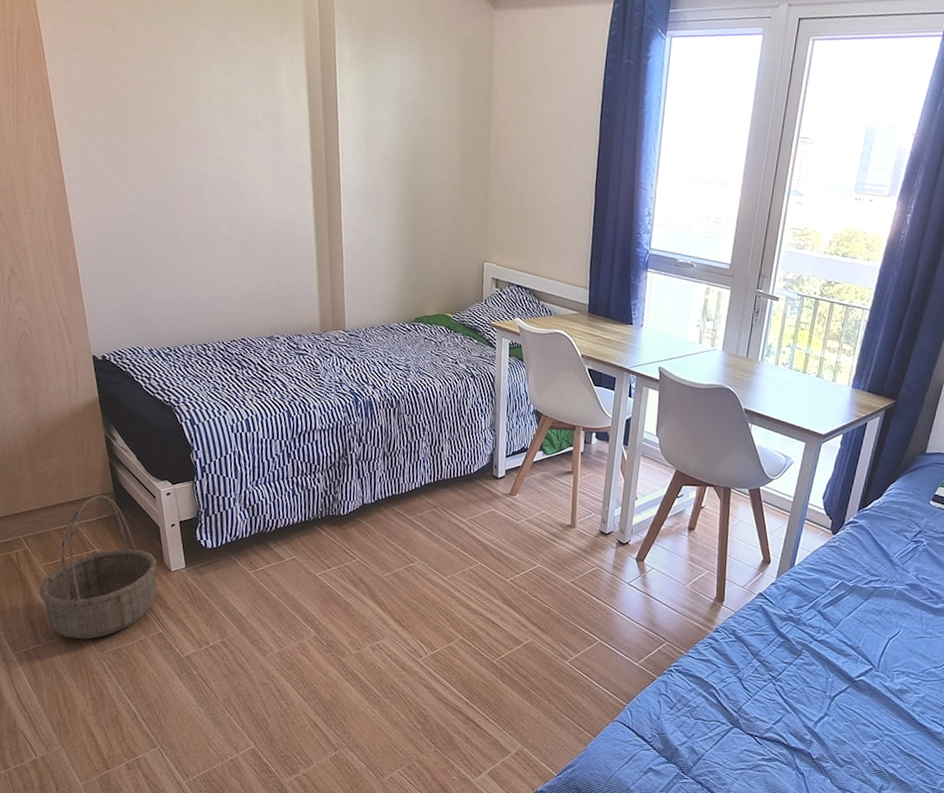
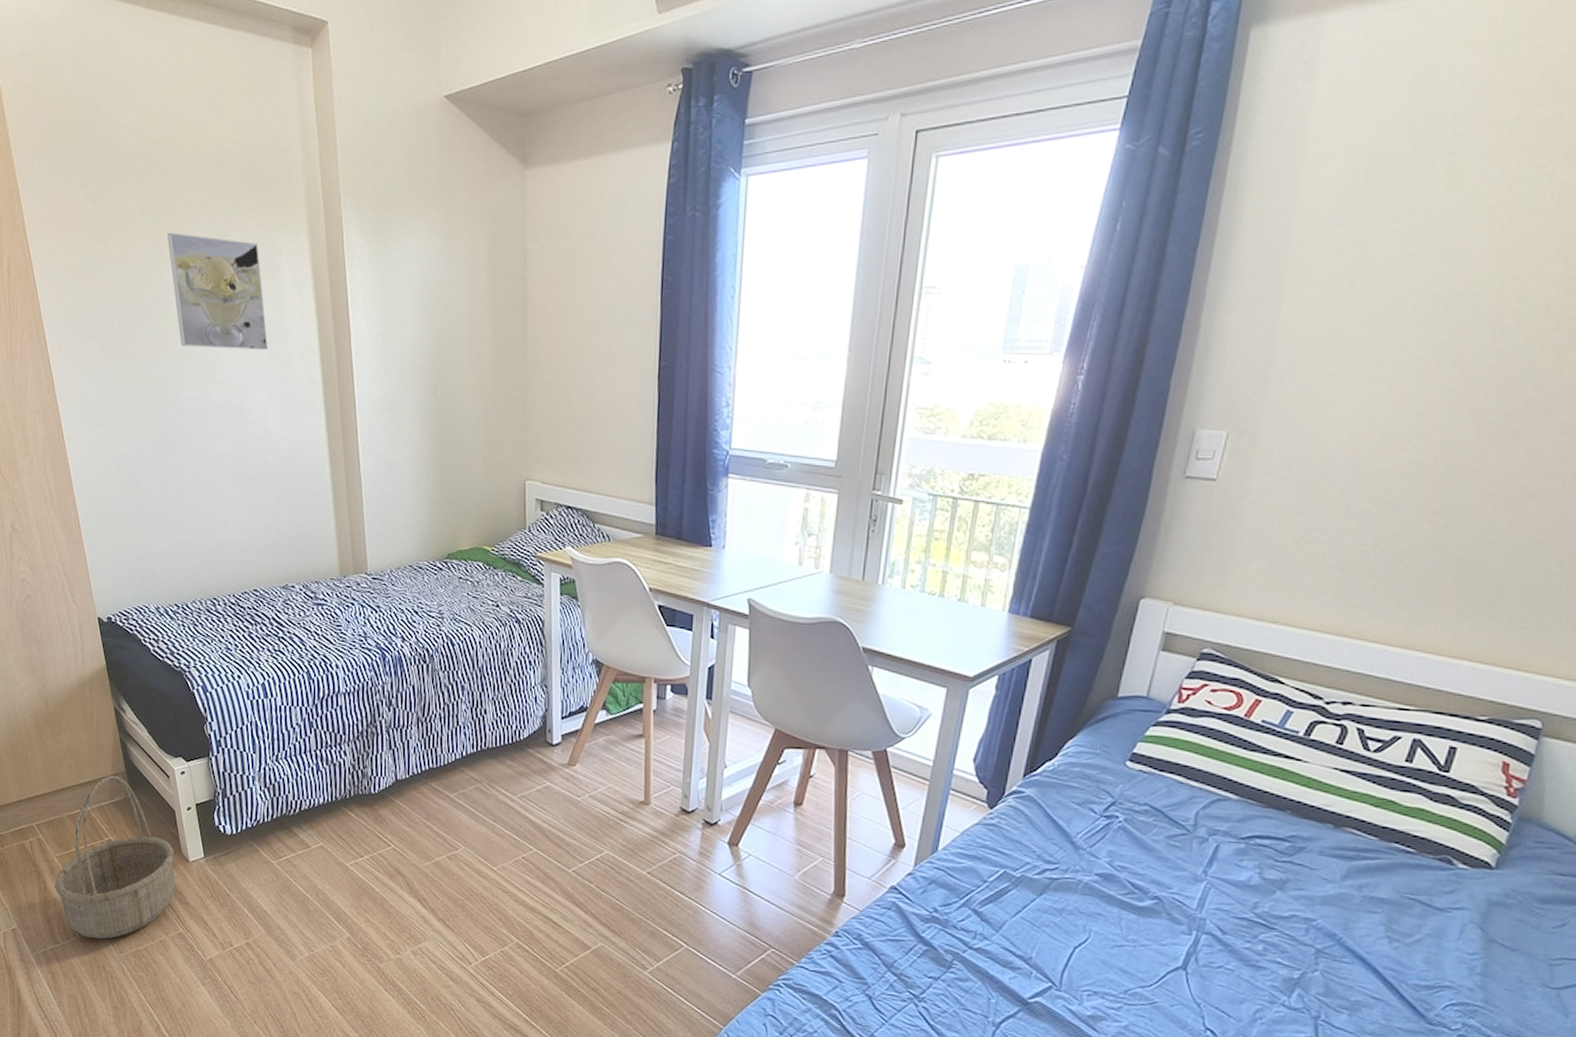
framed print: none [173,25,264,135] -> present [166,232,268,349]

